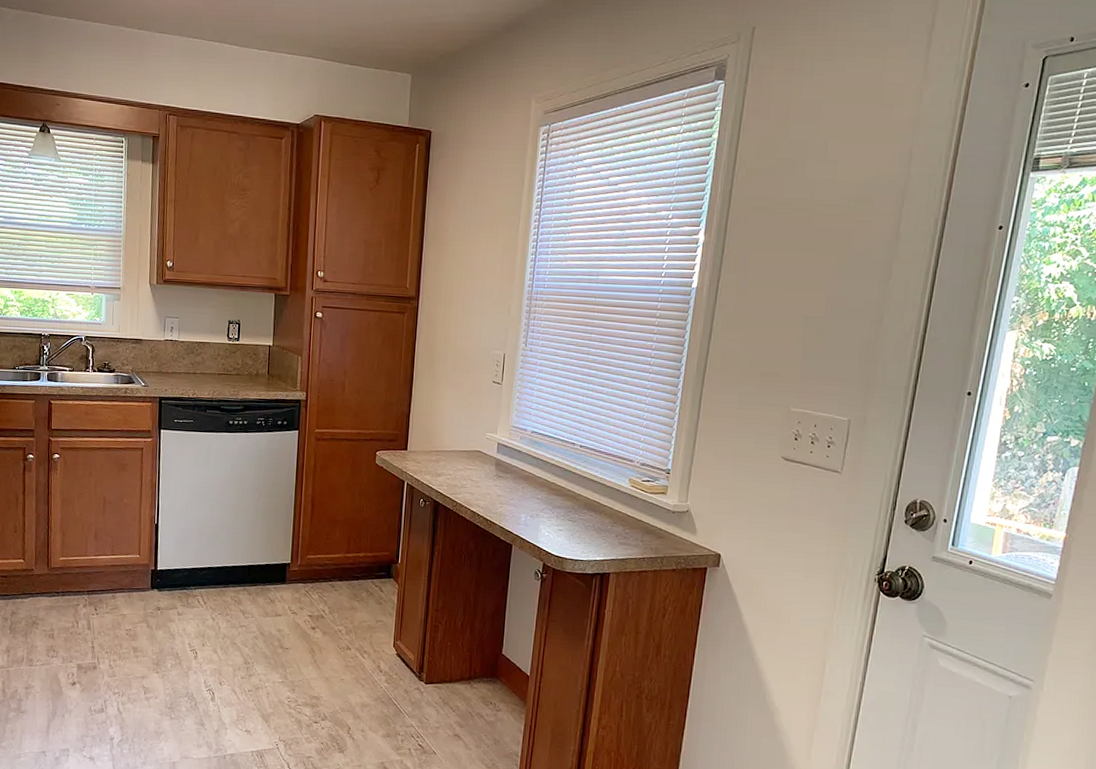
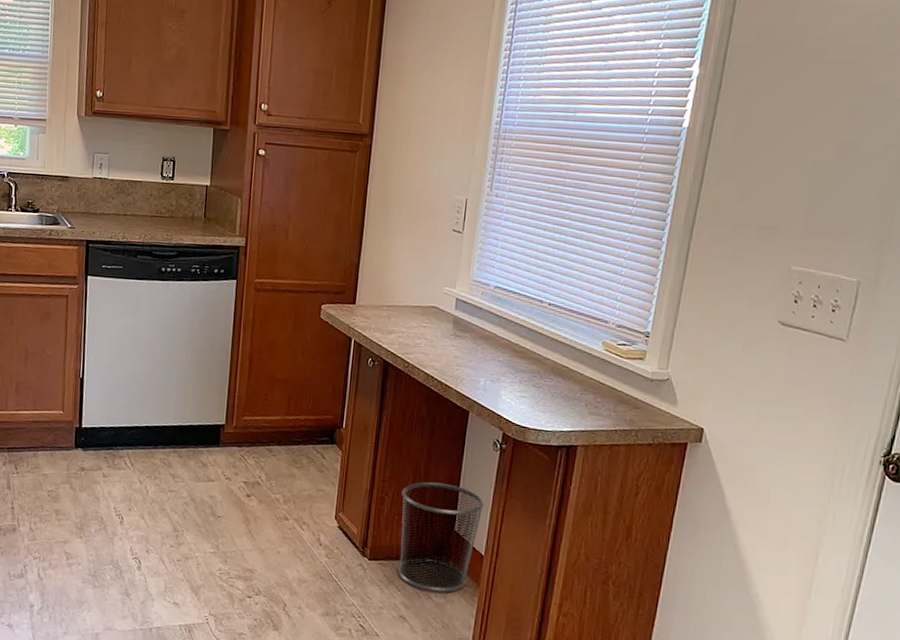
waste bin: none [452,610,528,711] -> present [398,482,484,593]

